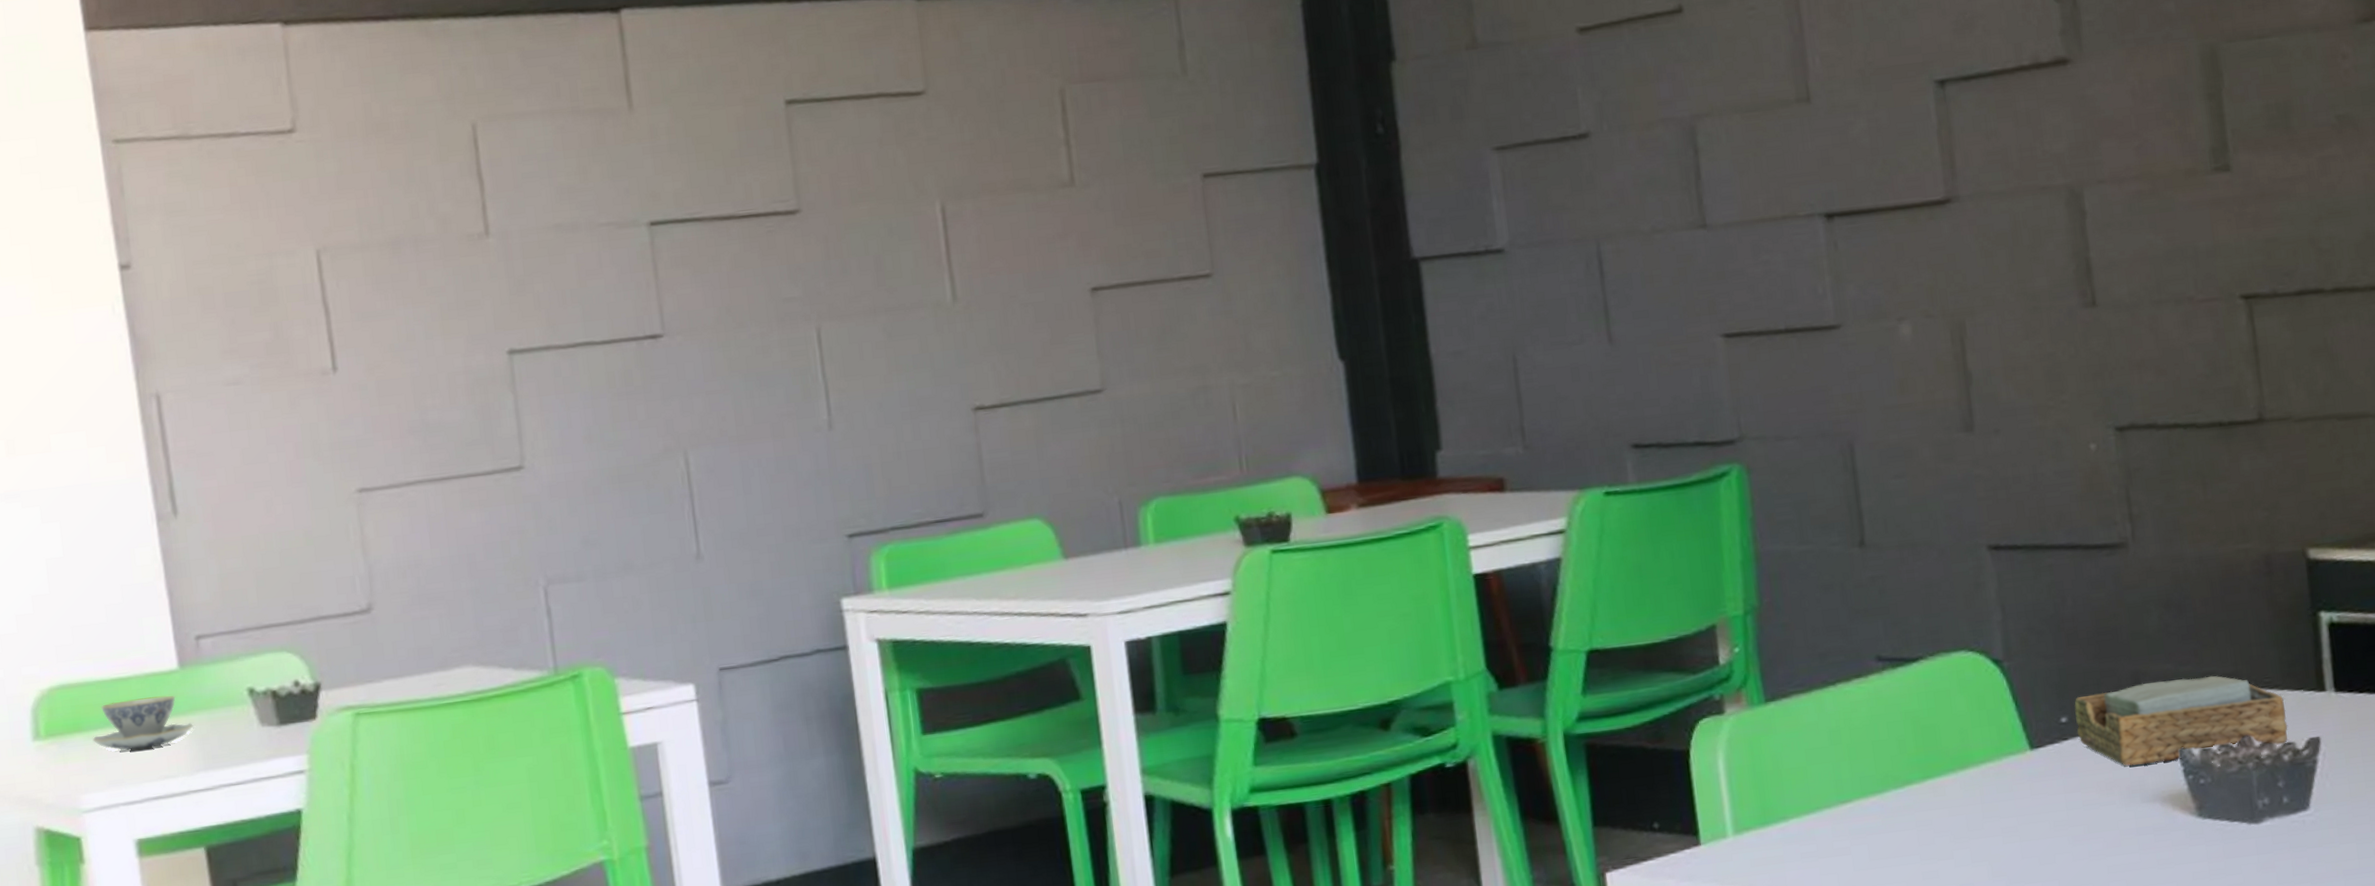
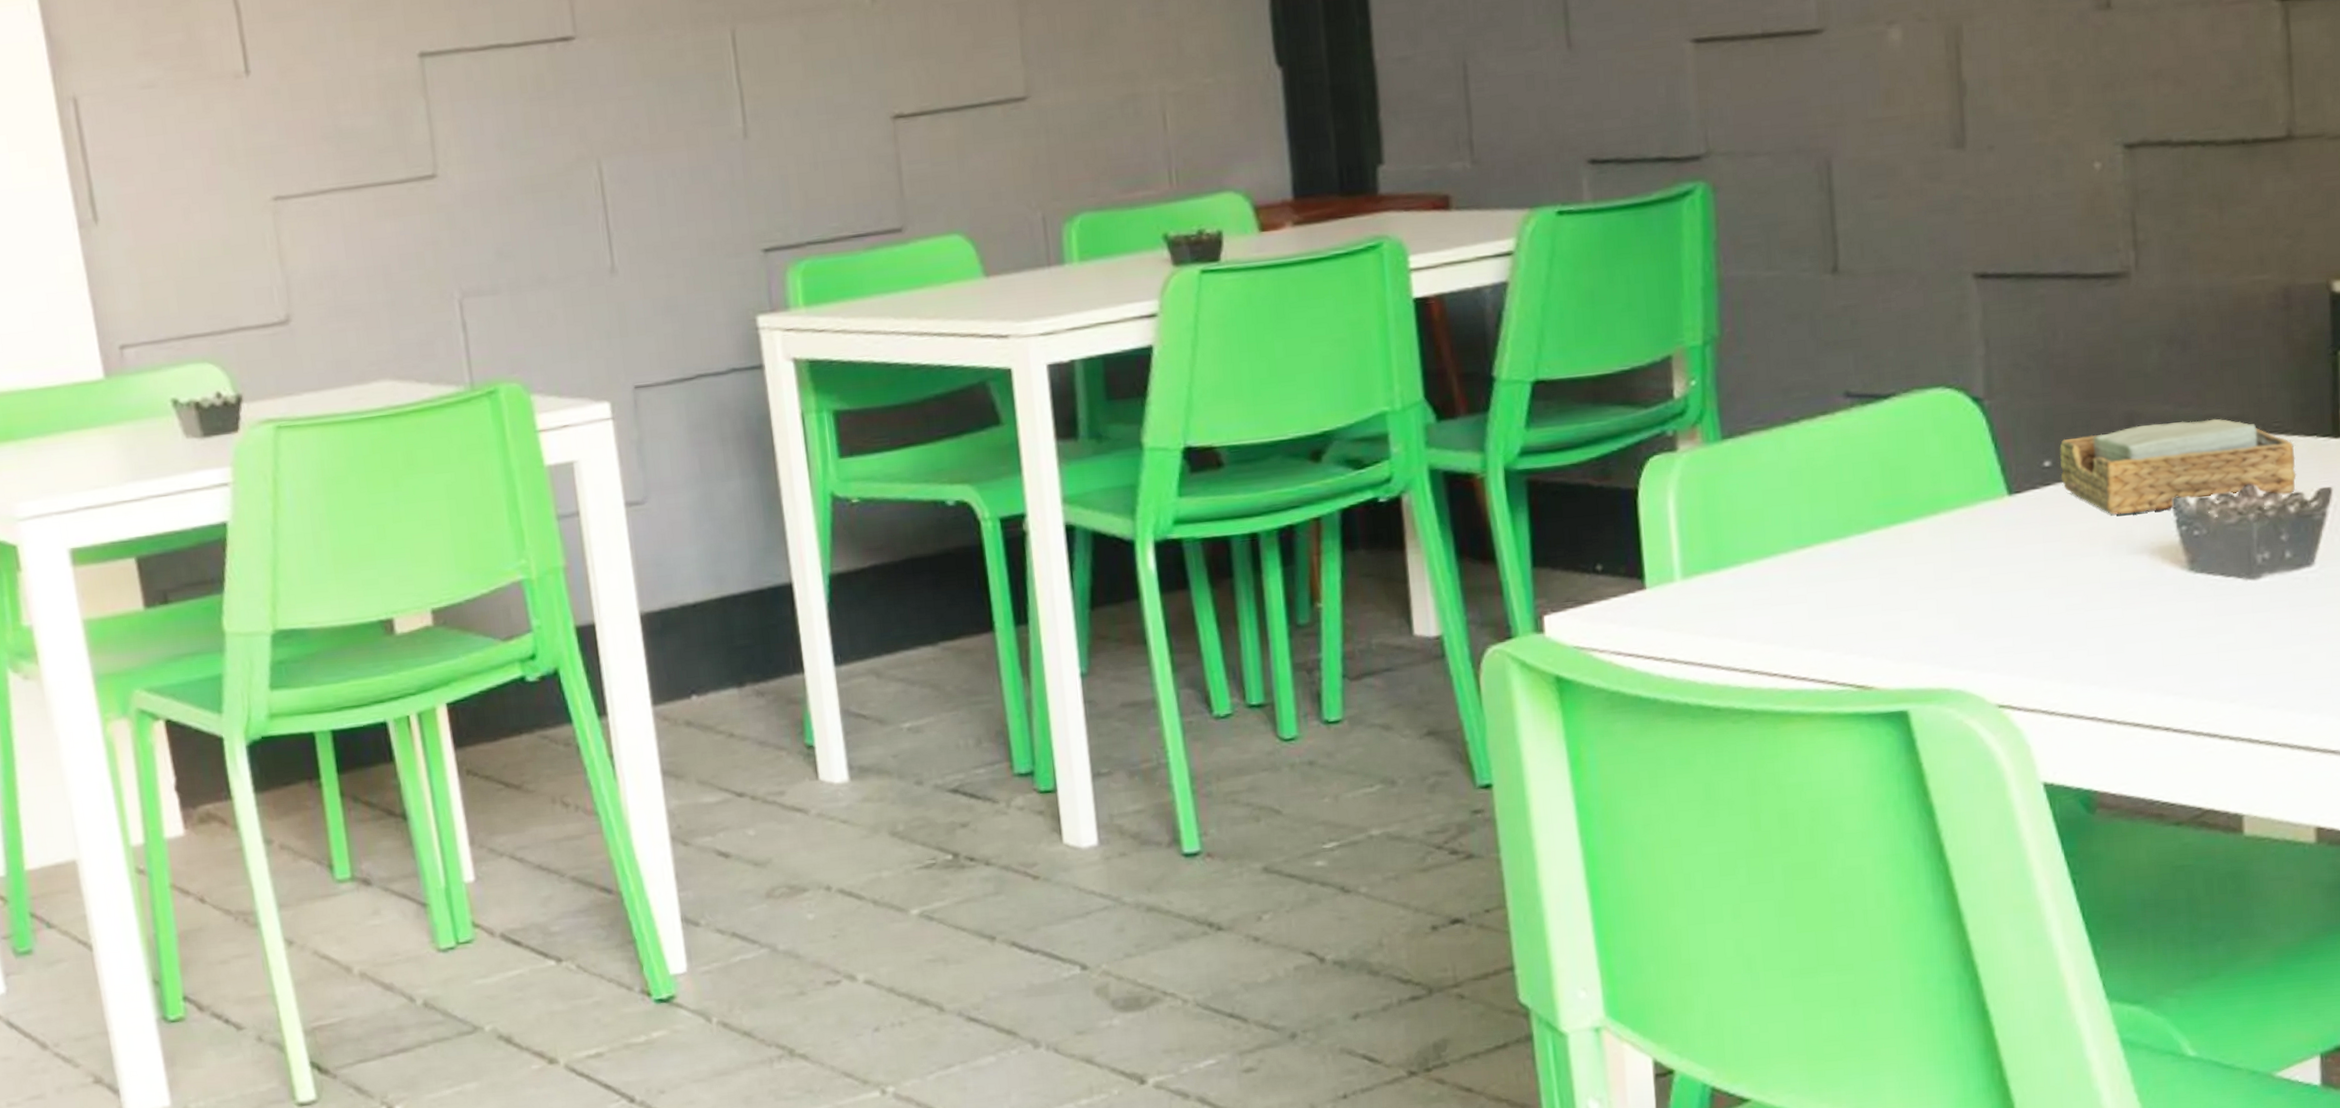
teacup: present [92,695,194,751] -> none [24,405,121,460]

